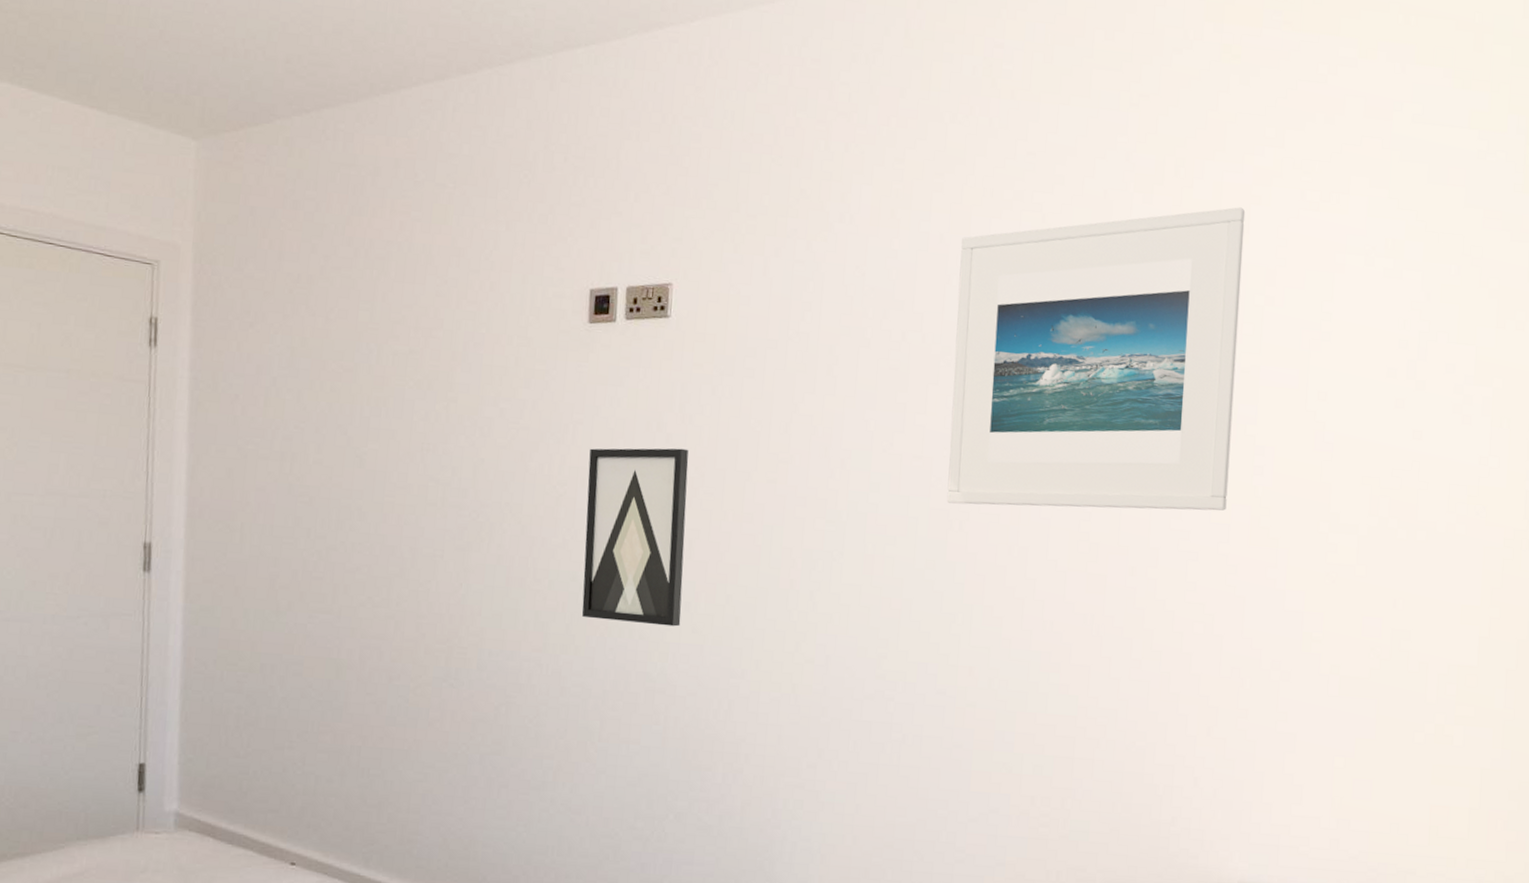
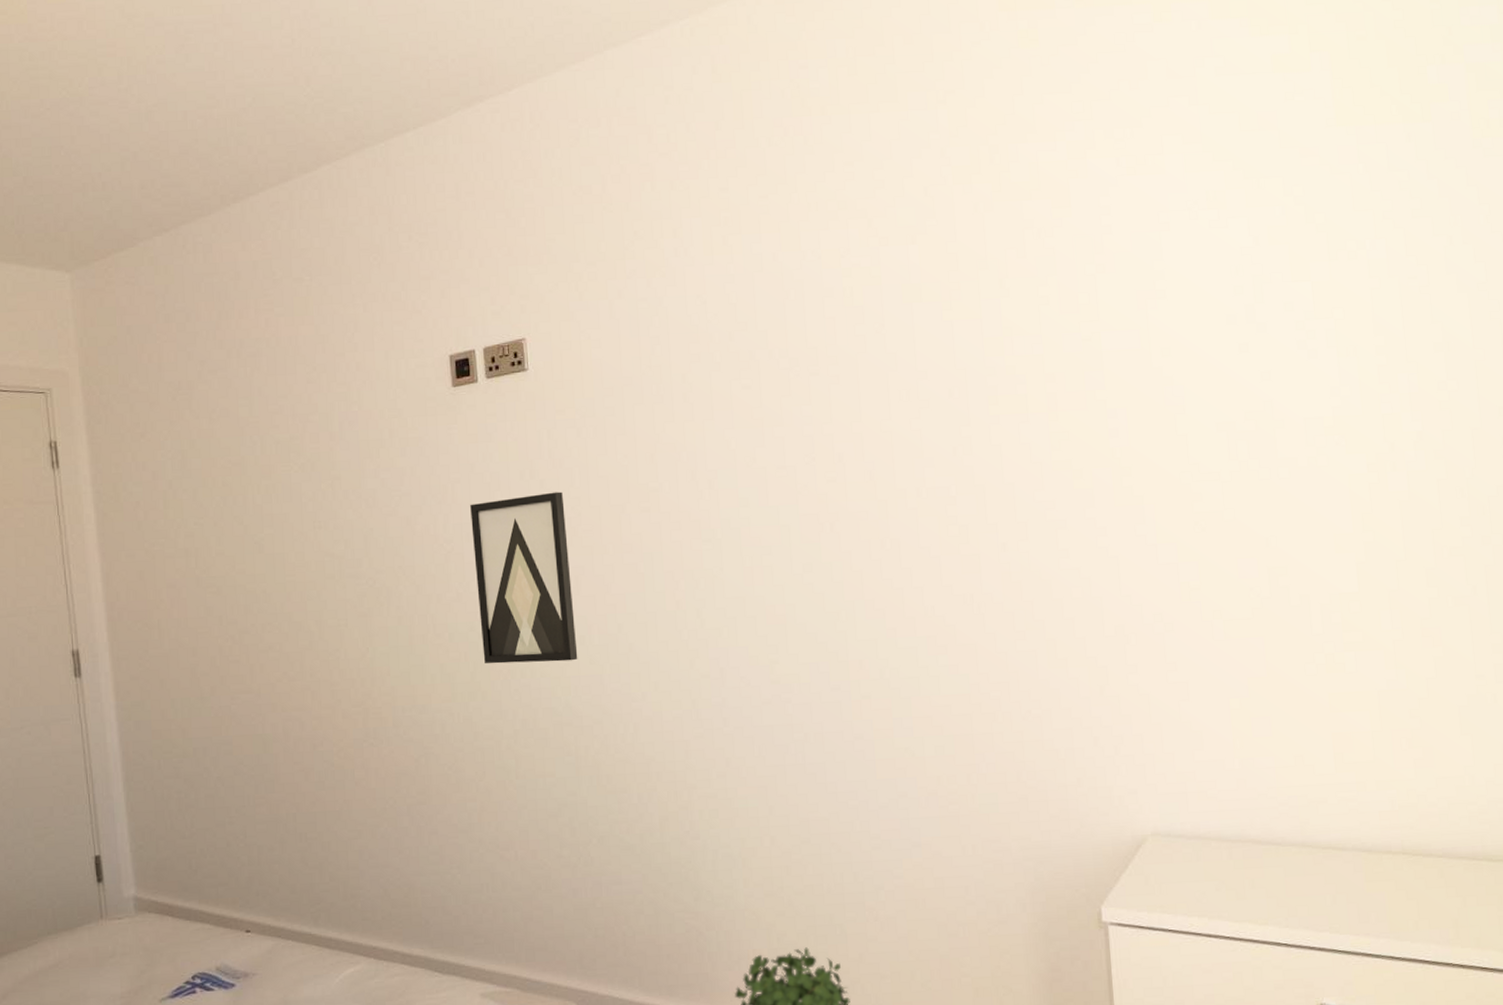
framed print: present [946,207,1246,511] -> none [793,183,1087,507]

